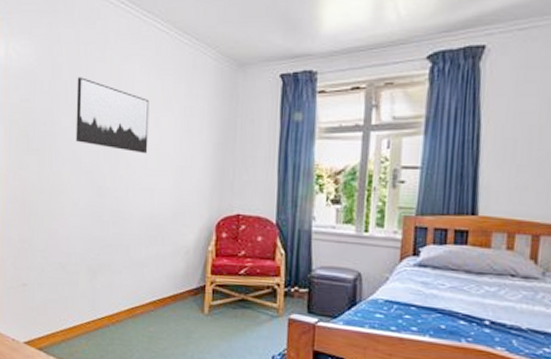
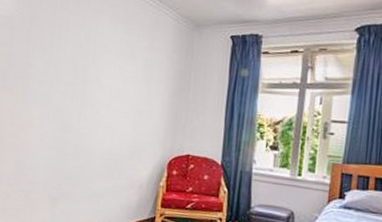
wall art: present [75,77,150,154] -> none [47,27,116,97]

